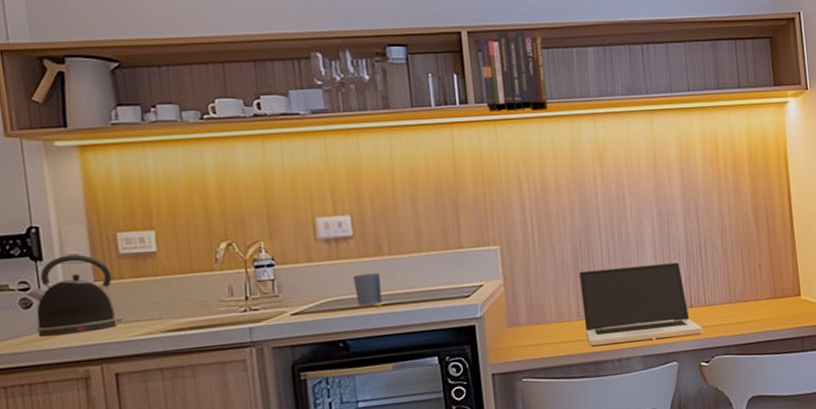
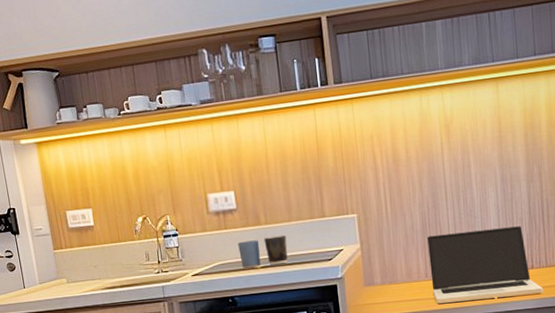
kettle: present [26,254,122,337] -> none [10,229,74,292]
mug: none [386,267,416,303] -> present [263,234,288,265]
books: present [479,31,548,113] -> none [337,9,399,92]

